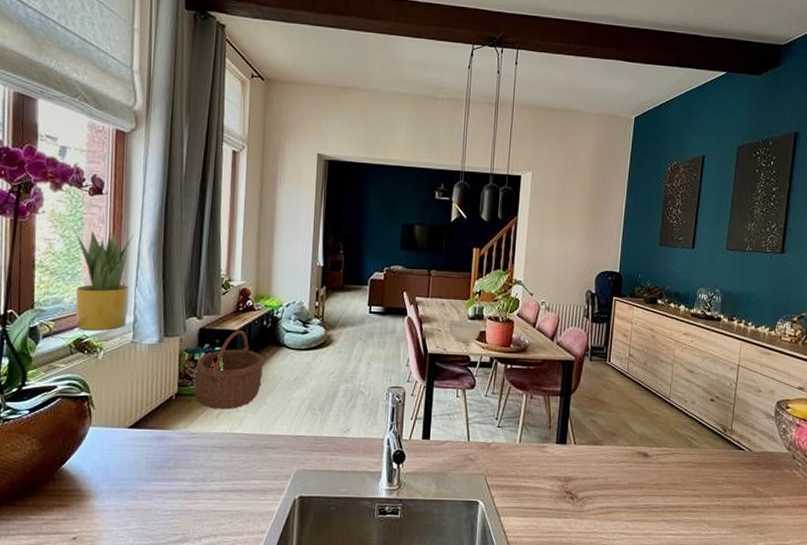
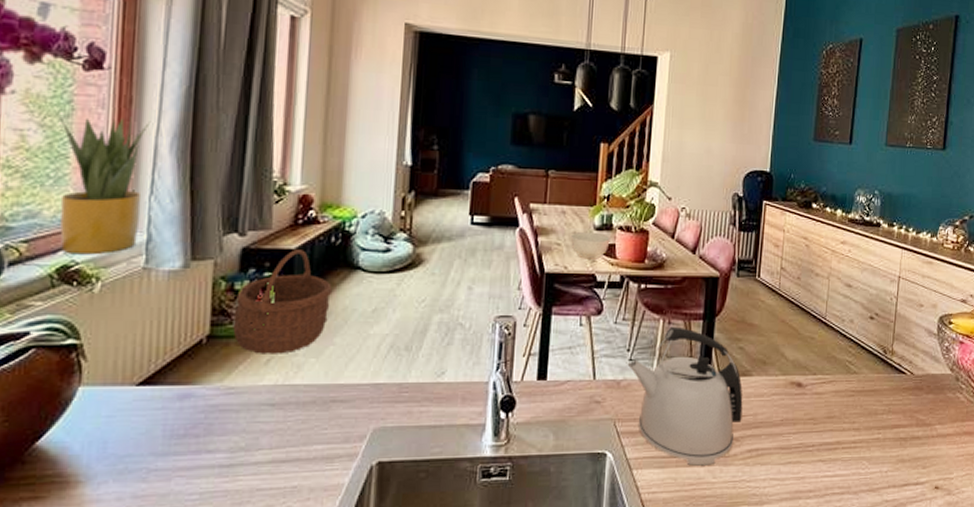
kettle: none [496,400,595,518] -> present [627,326,743,466]

